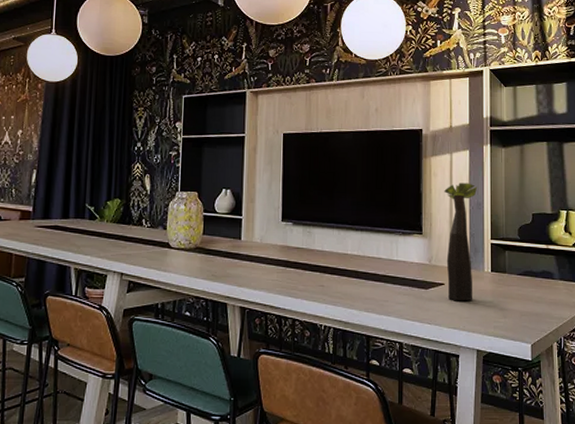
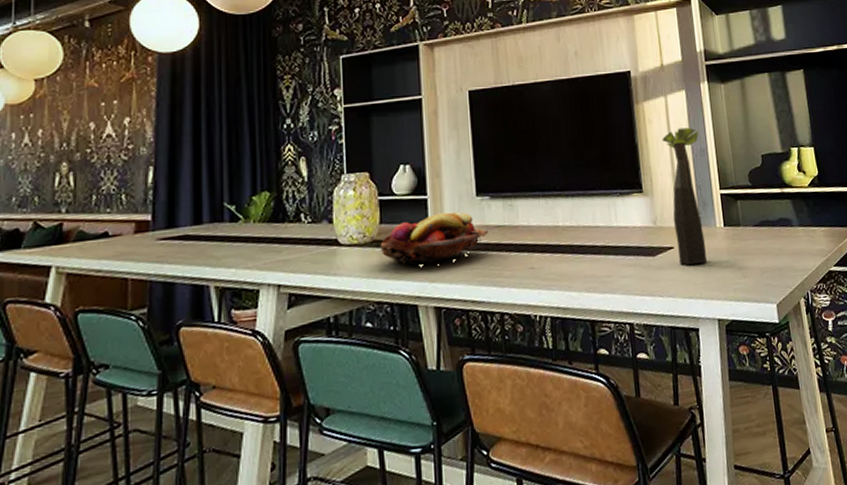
fruit basket: none [201,231,290,271] -> present [380,211,489,266]

